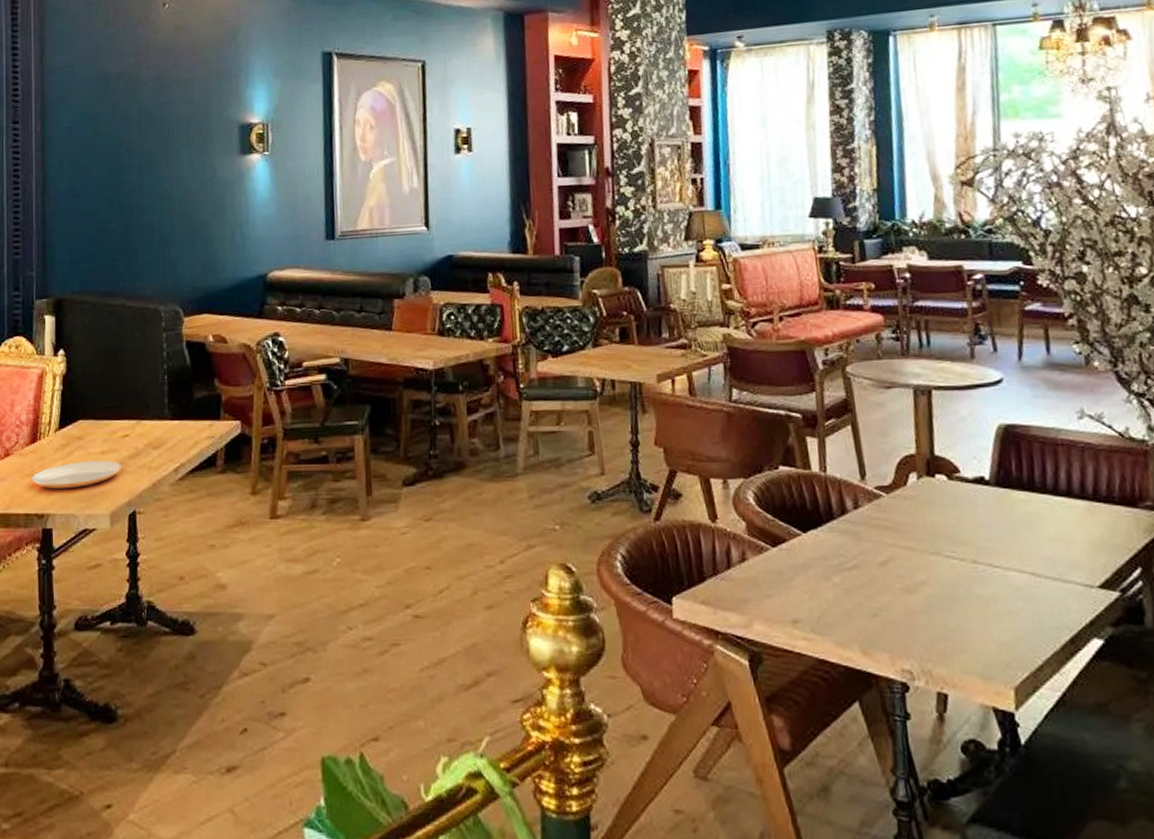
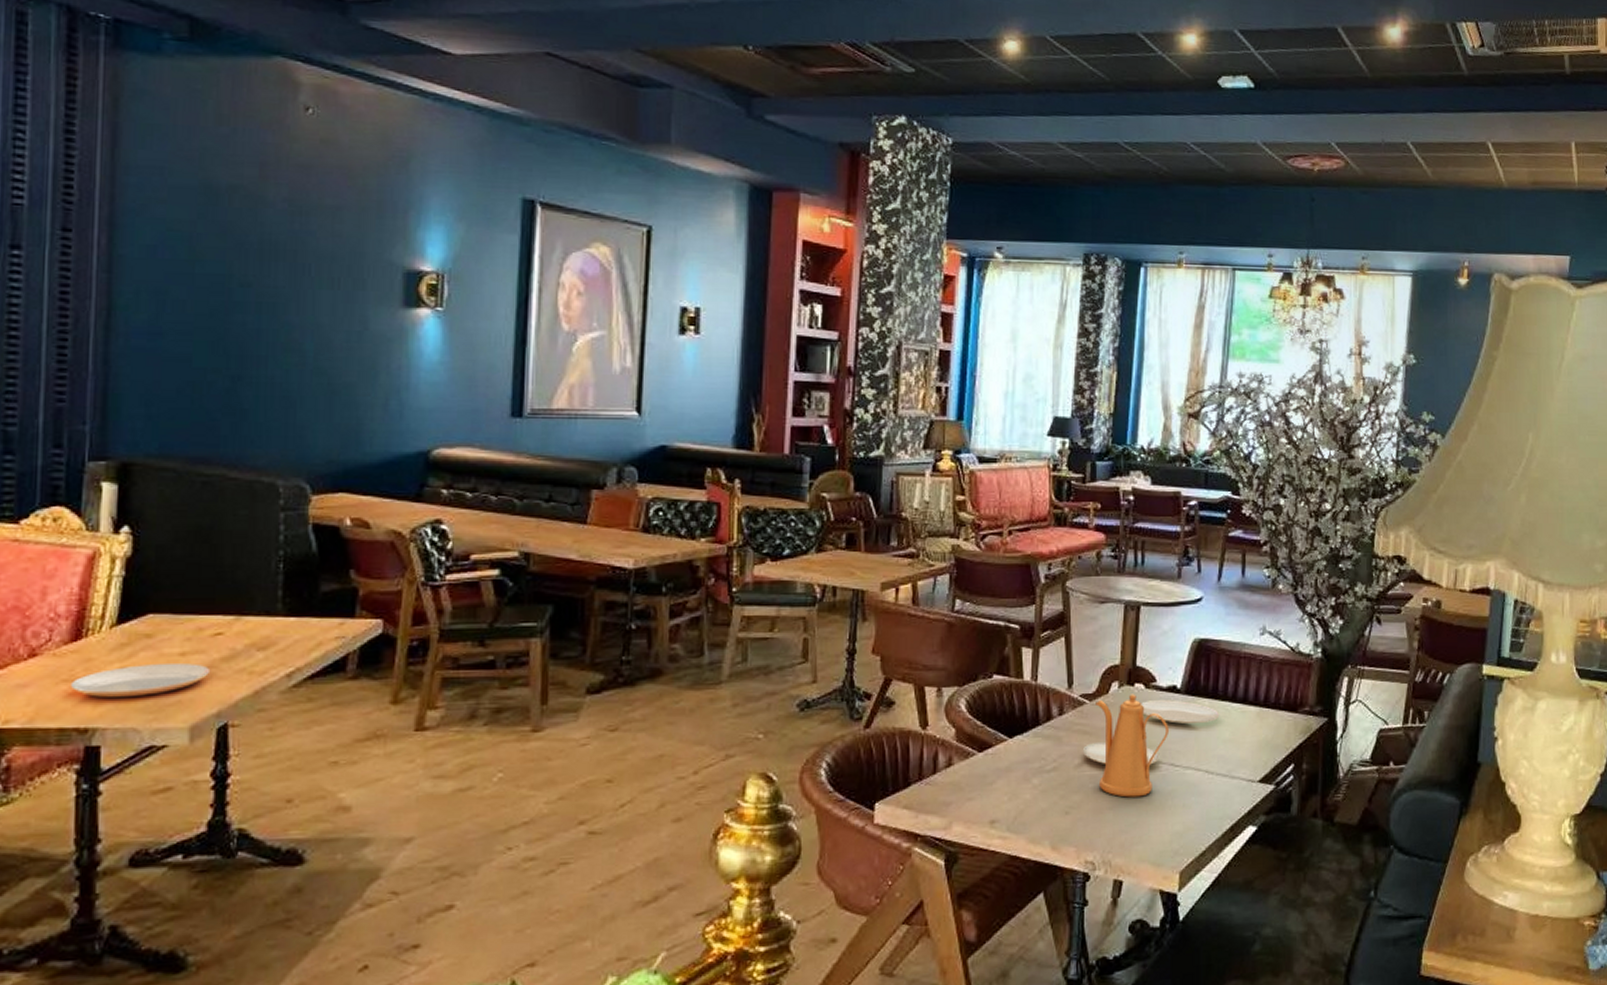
plate: none [884,538,974,565] -> present [1082,741,1160,765]
coffee pot: none [893,486,982,601] -> present [1095,694,1168,798]
plate: none [945,491,1041,520] -> present [1141,699,1220,725]

